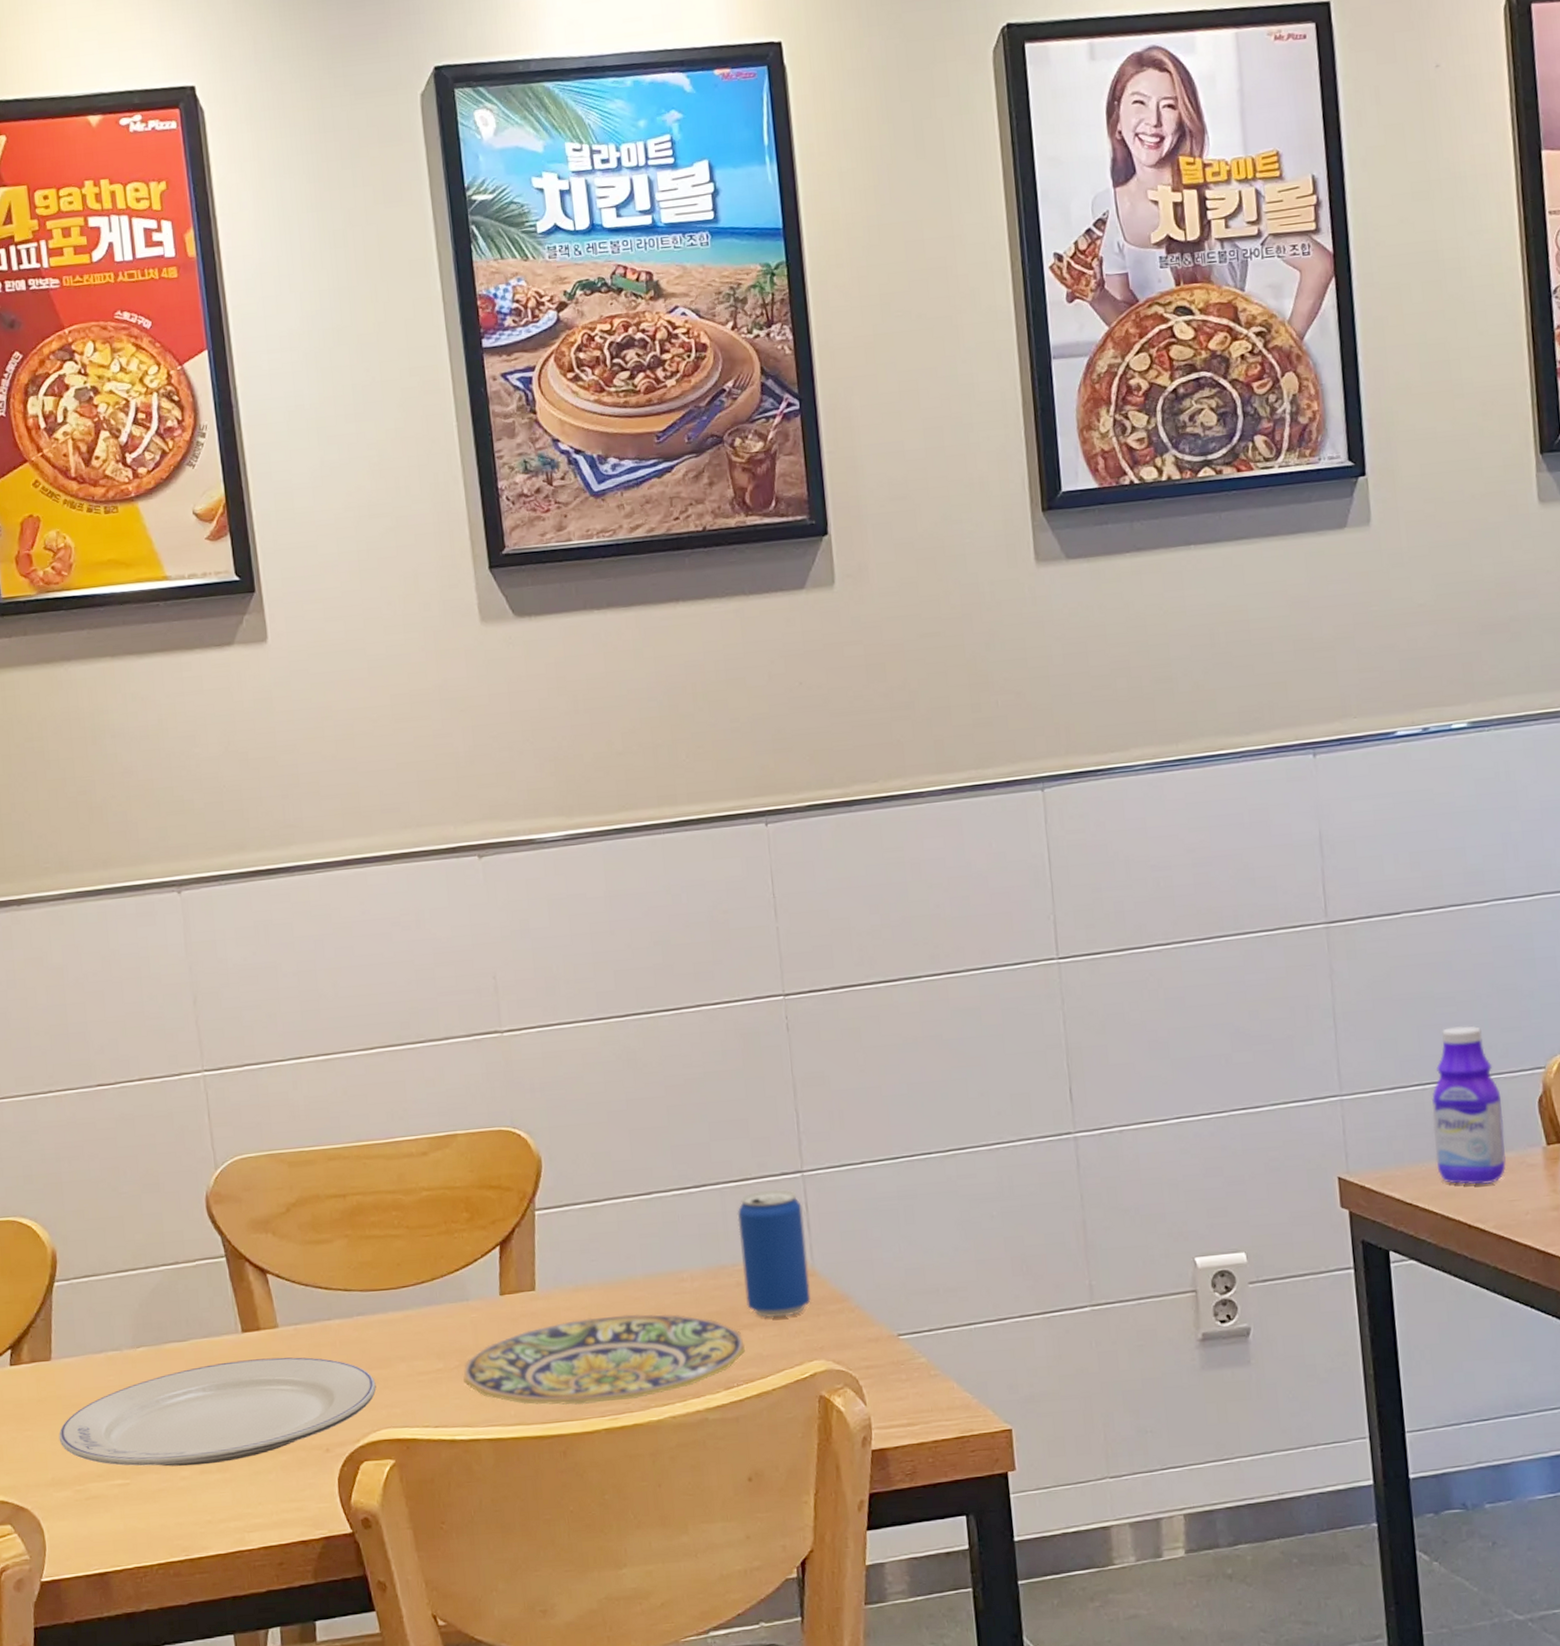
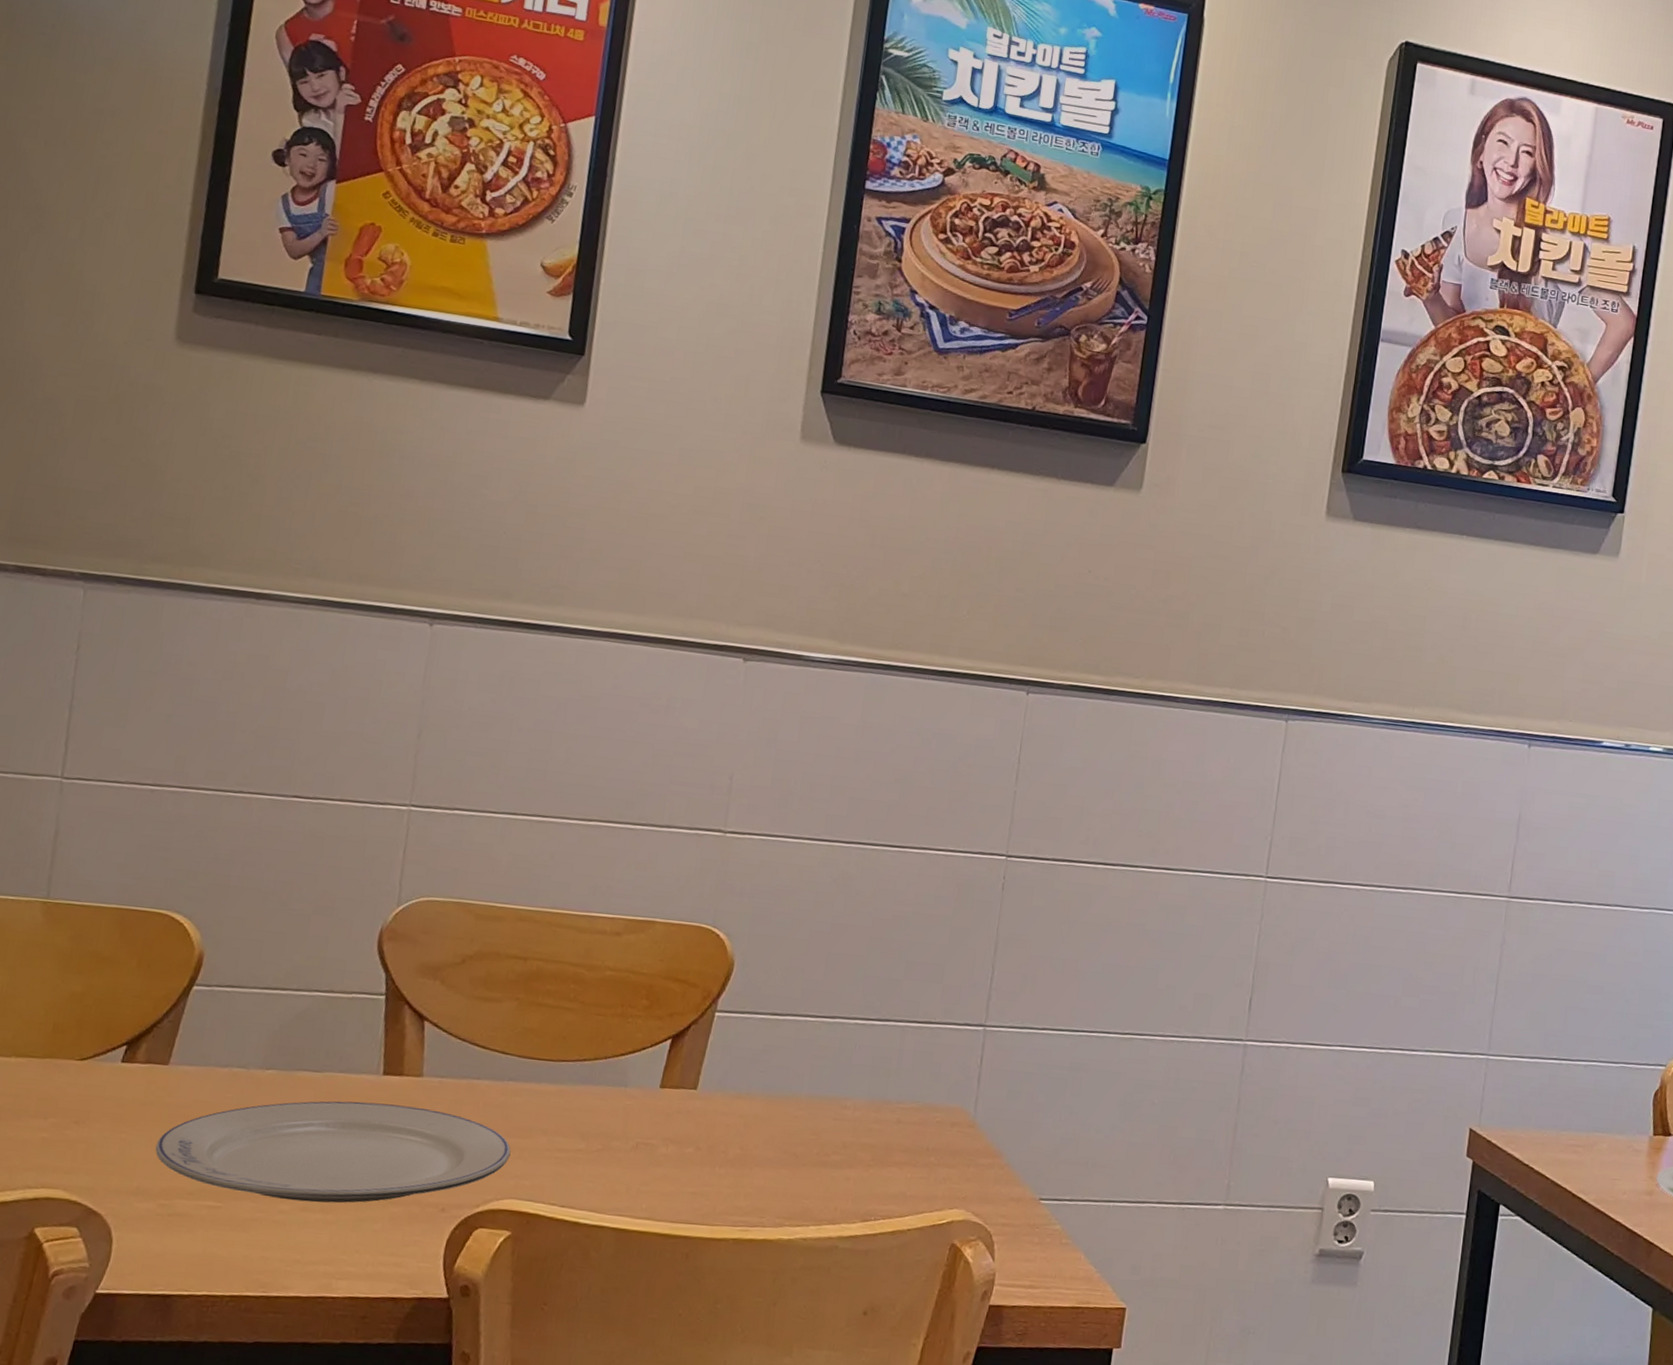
plate: present [463,1314,745,1406] -> none [602,1126,891,1215]
beverage can: present [737,1189,811,1318] -> none [902,1036,977,1162]
bottle: present [1432,1026,1506,1185] -> none [1557,1013,1624,1160]

